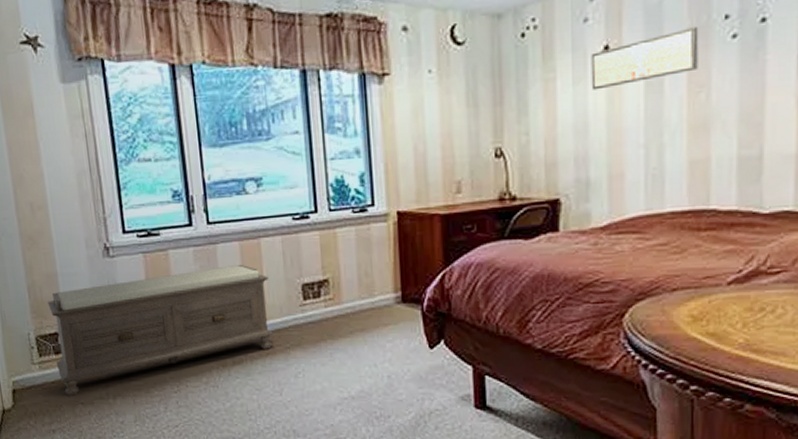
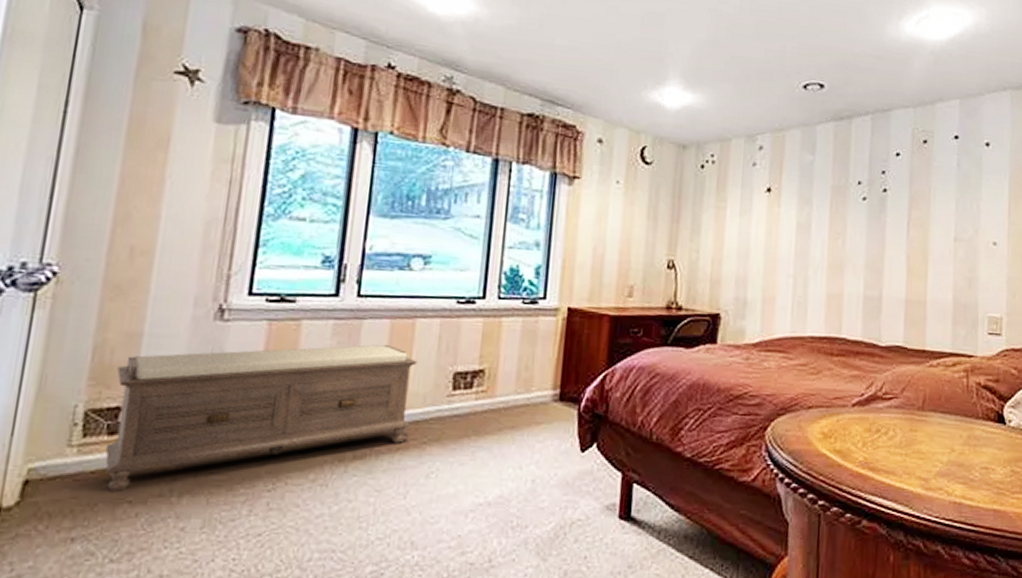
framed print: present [591,27,699,90] -> none [754,186,839,223]

